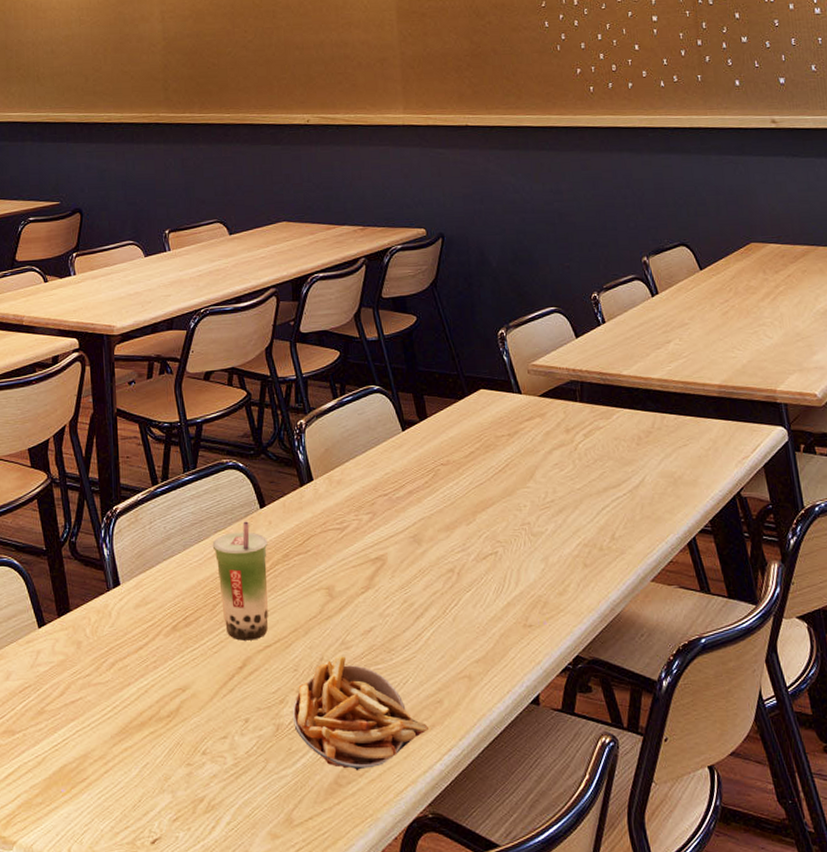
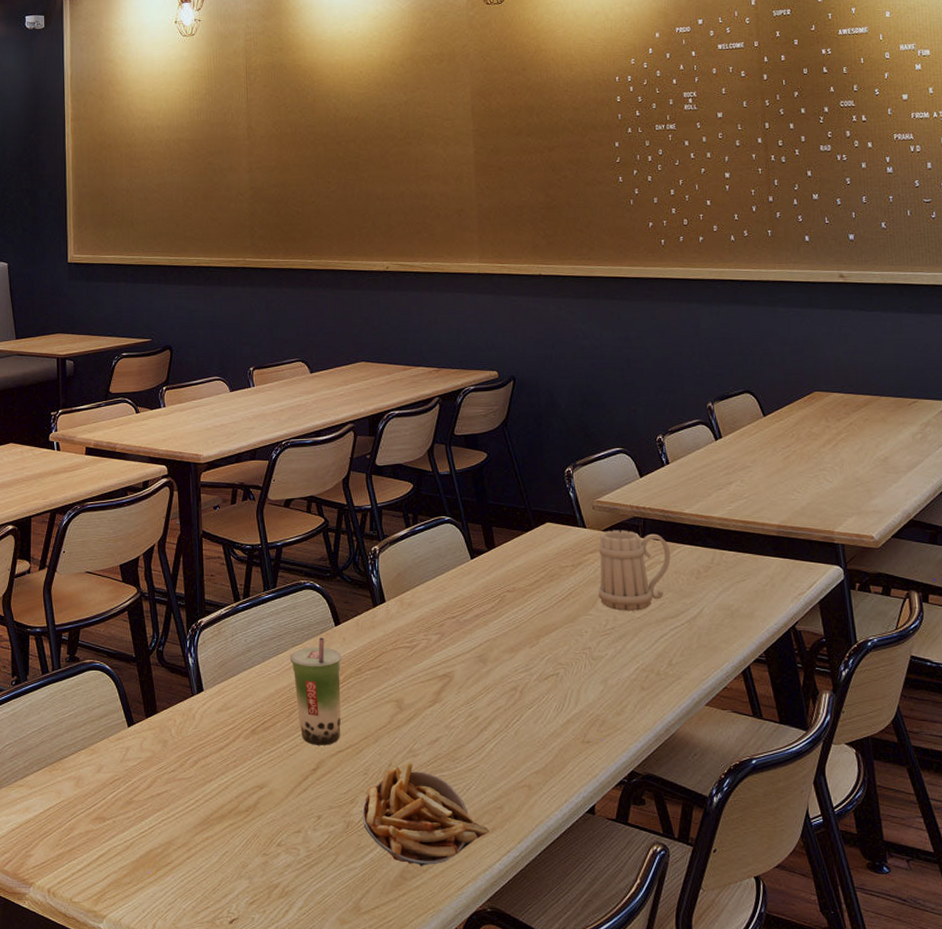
beer mug: none [535,395,610,482] -> present [598,530,671,611]

